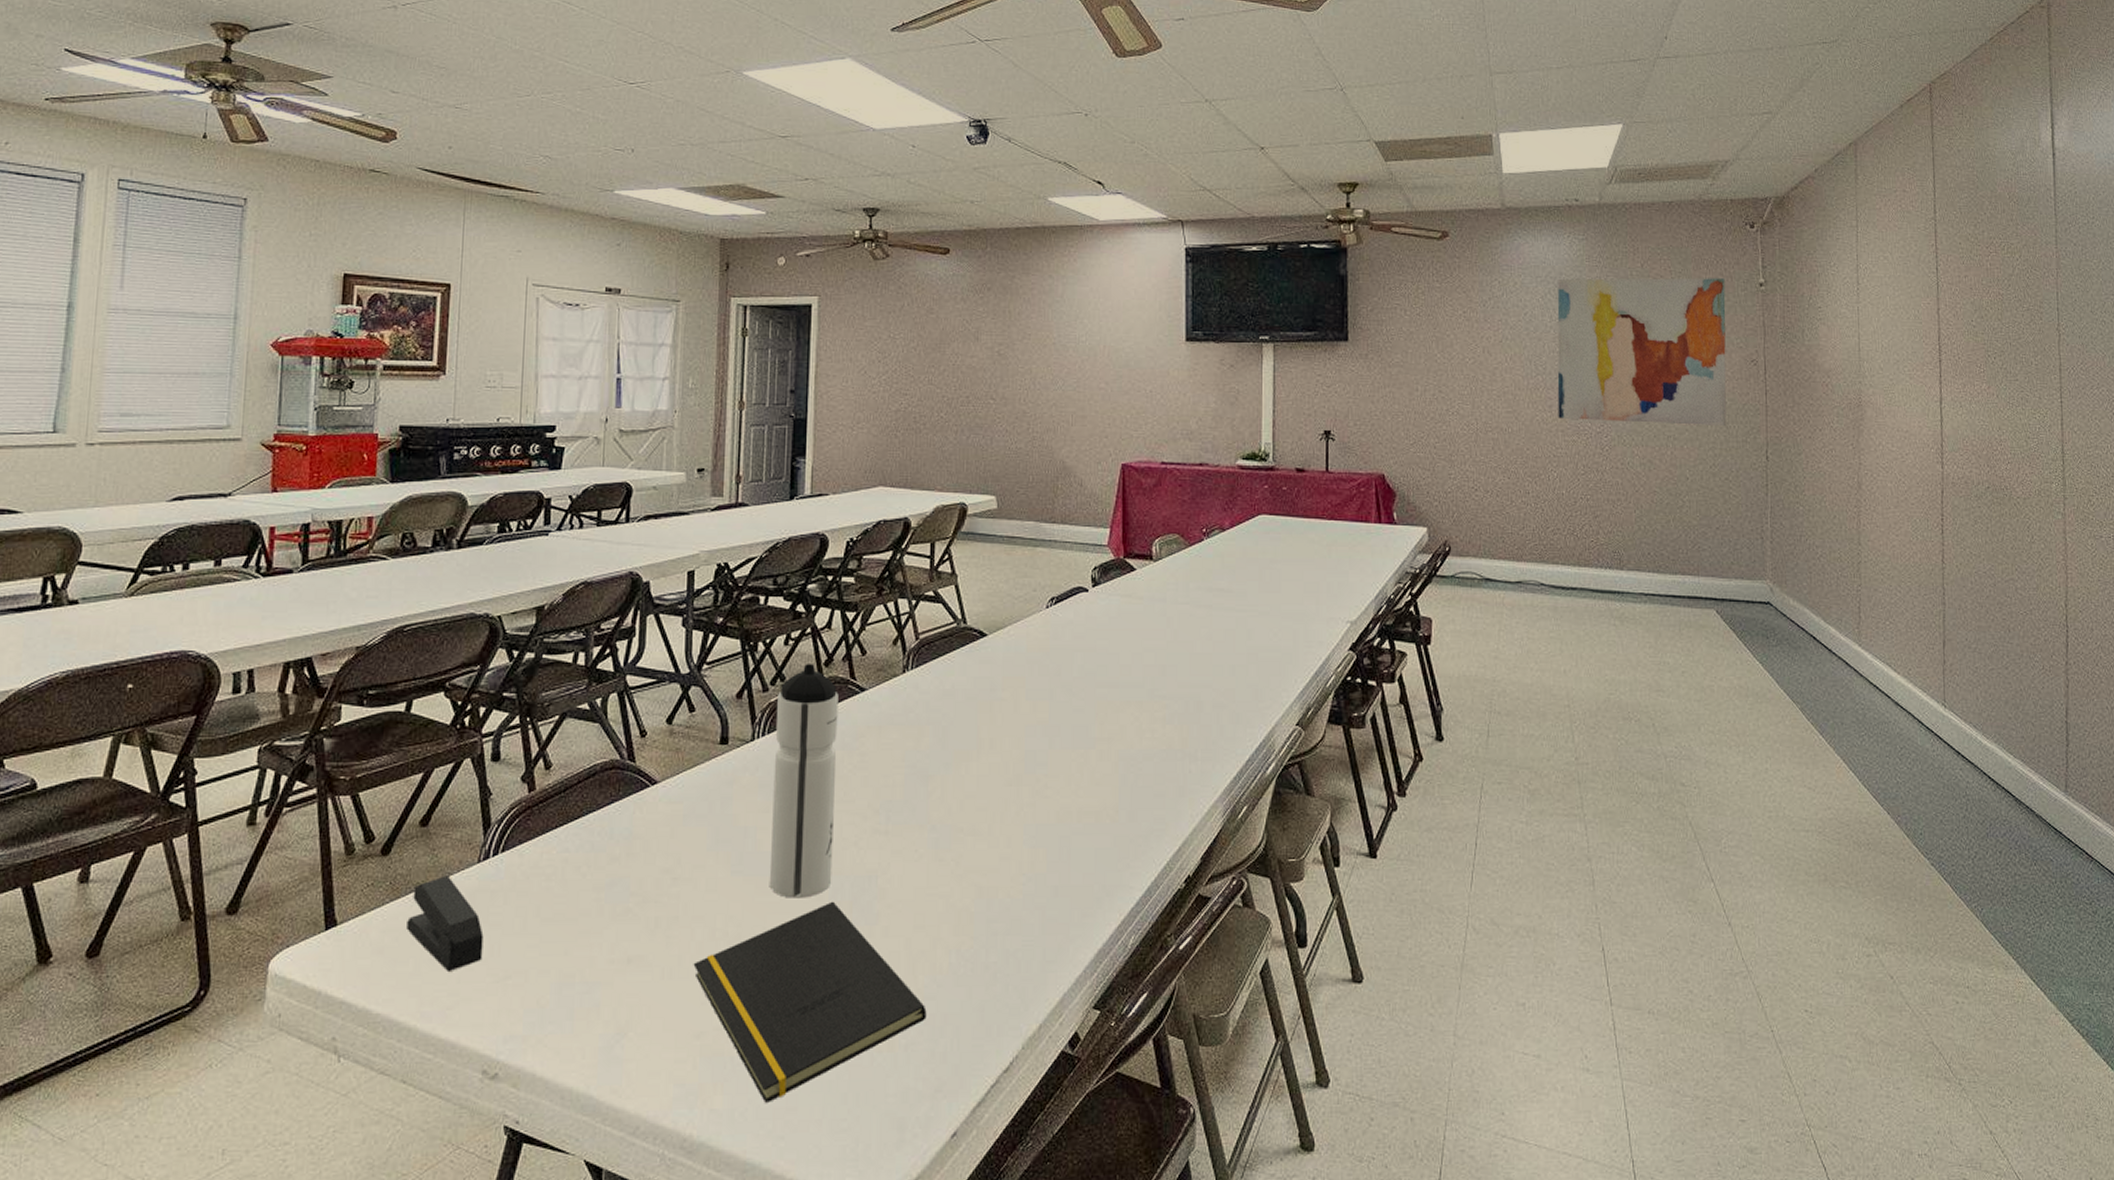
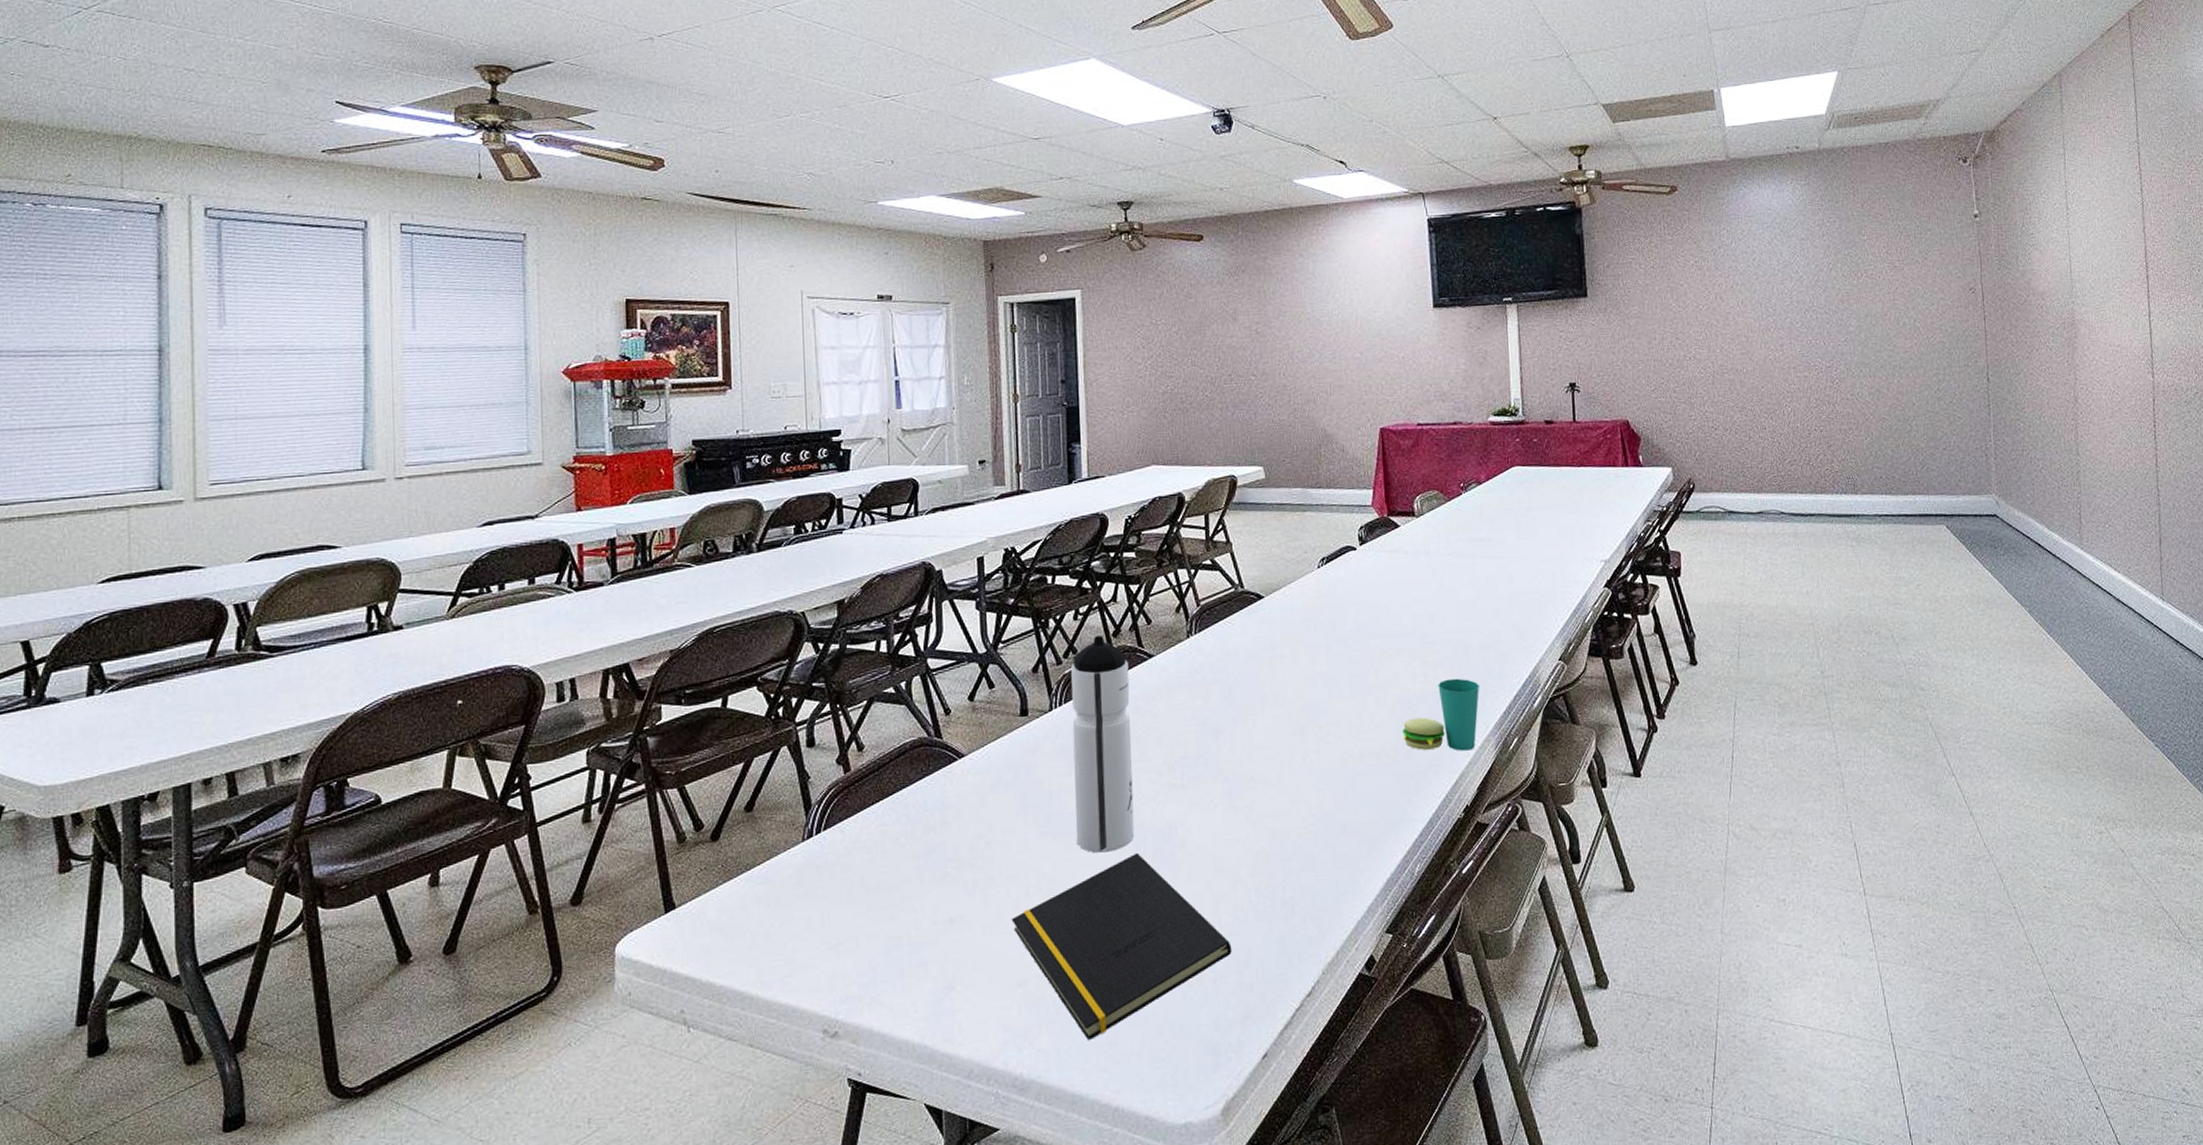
stapler: present [406,875,484,973] -> none [741,855,814,944]
cup: none [1124,737,1211,816] -> present [1402,678,1480,751]
wall art: present [1557,277,1727,426] -> none [1783,212,1949,357]

